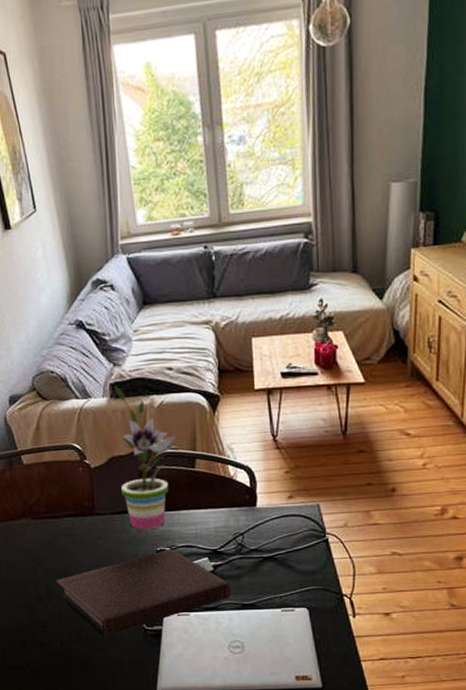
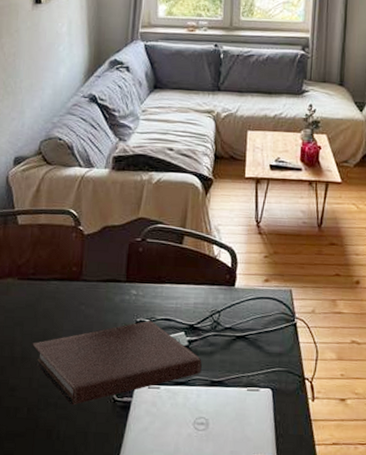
potted plant: present [114,386,179,530] -> none [110,159,170,300]

